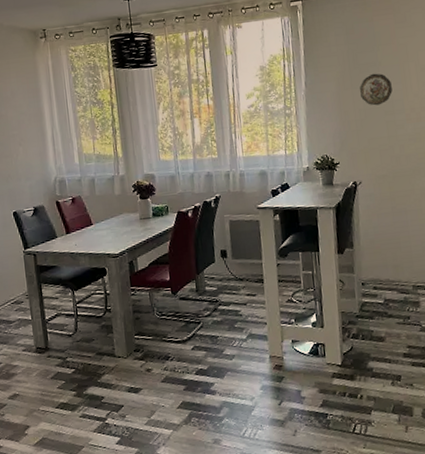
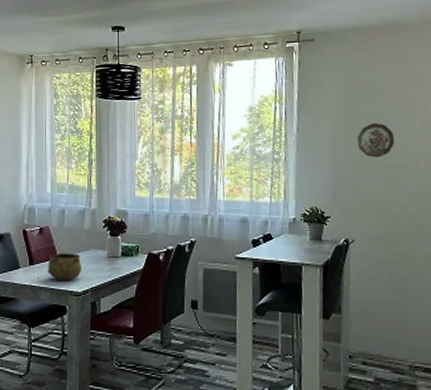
decorative bowl: none [84,218,116,246] -> present [48,253,81,281]

